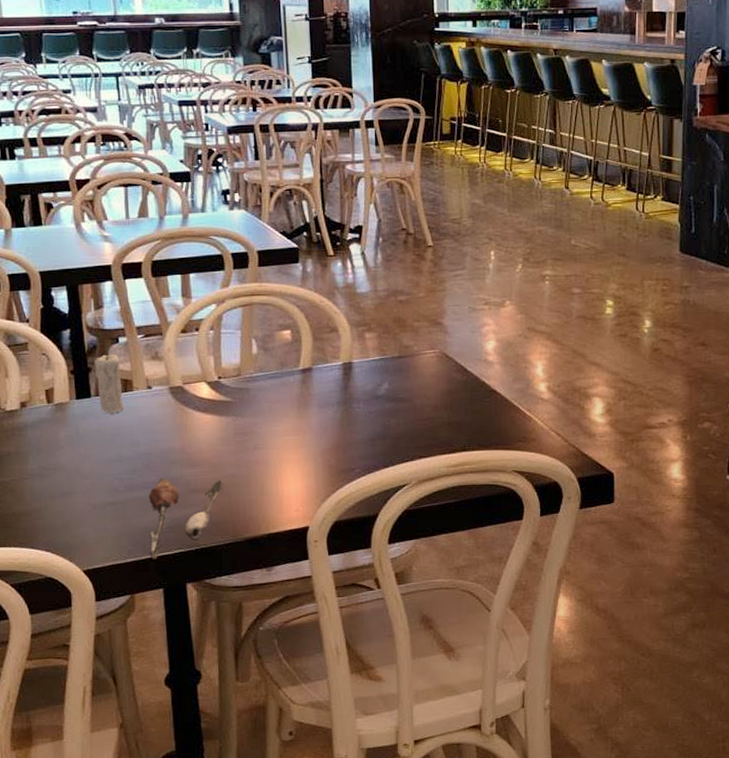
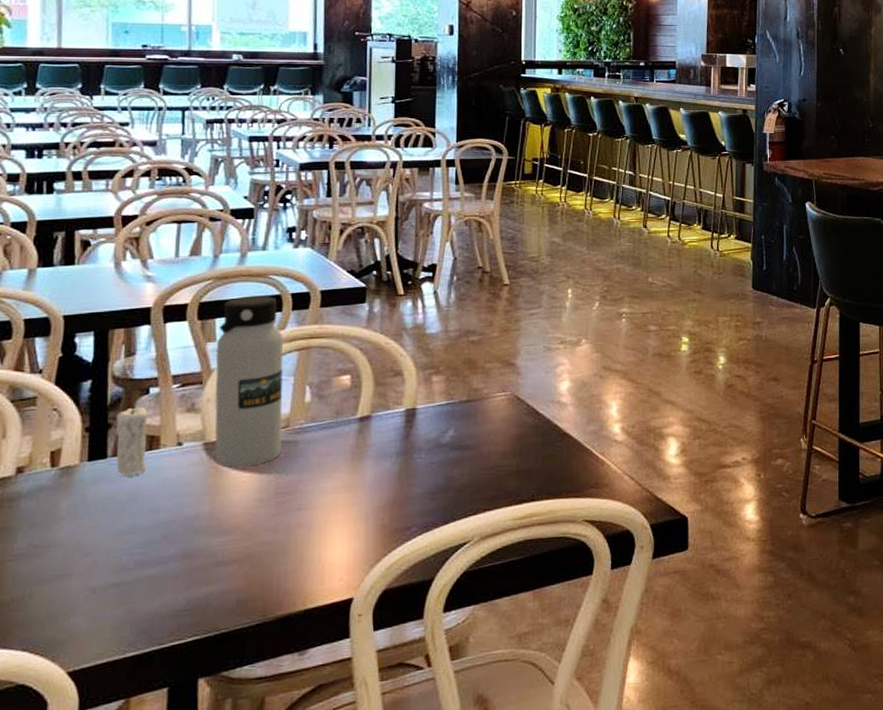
spoon: present [148,478,223,559] -> none [156,548,256,651]
water bottle: none [170,255,236,410] -> present [214,295,284,467]

